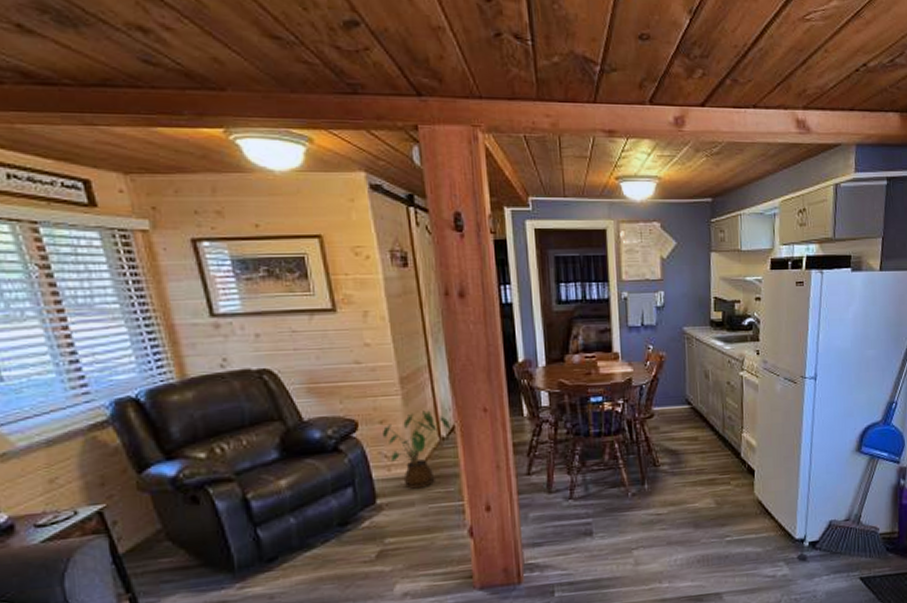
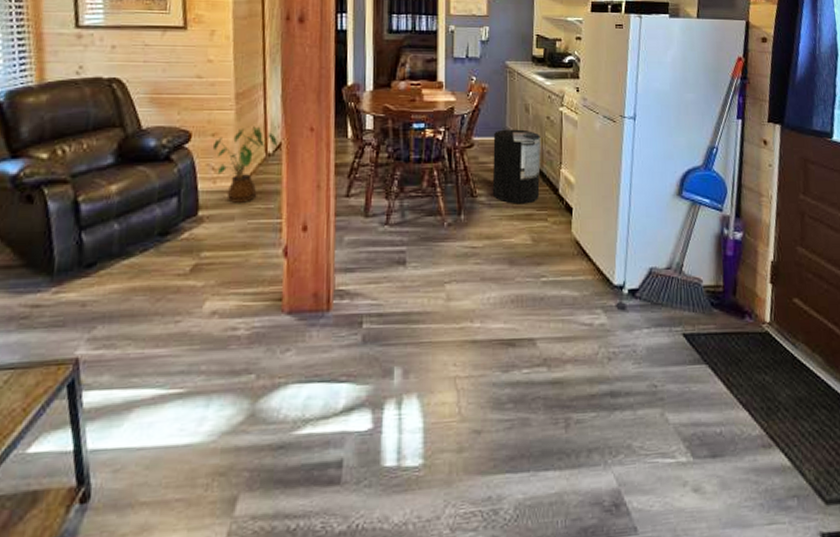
trash can: none [673,396,722,471] -> present [492,129,541,204]

